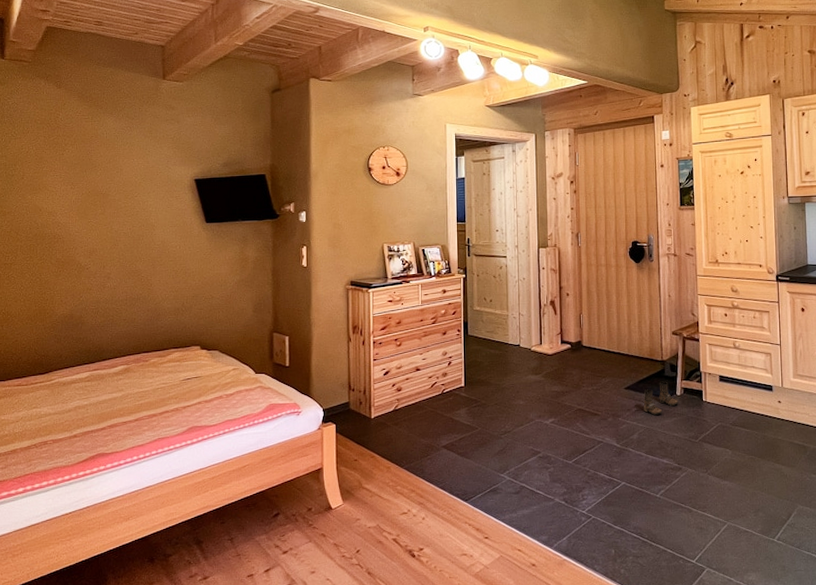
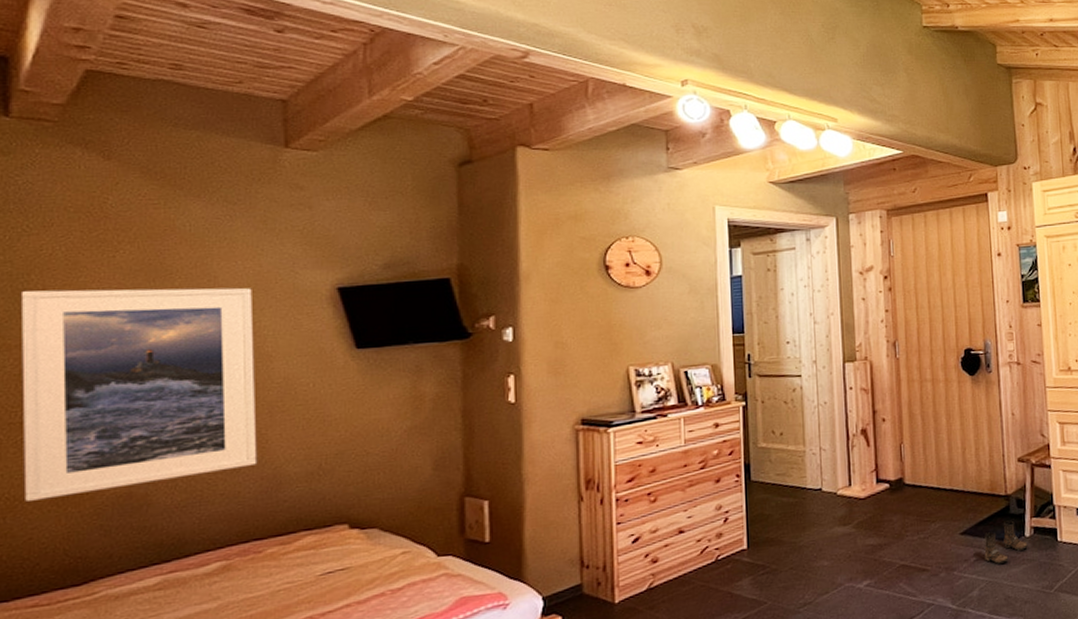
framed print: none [11,176,146,316] -> present [22,287,258,501]

